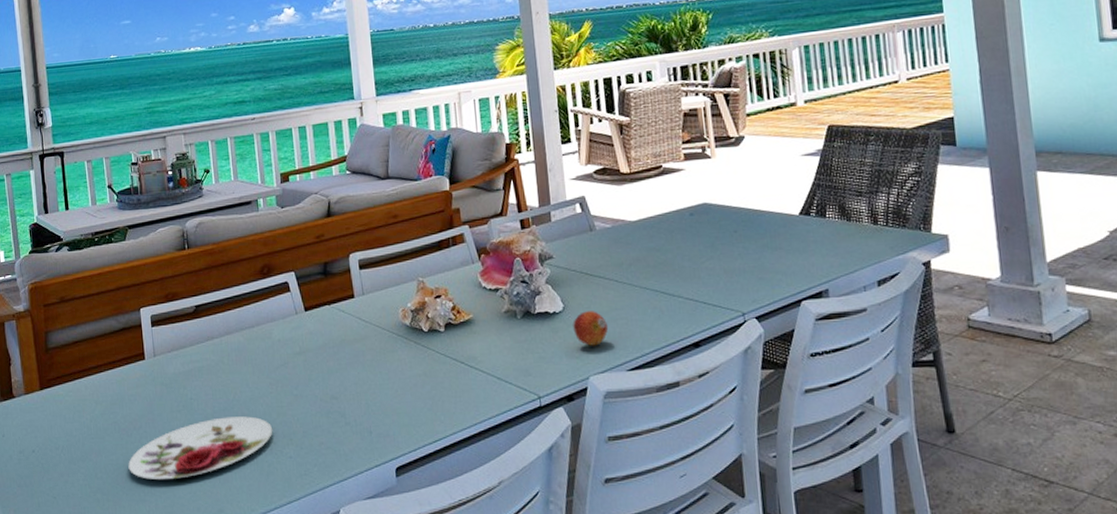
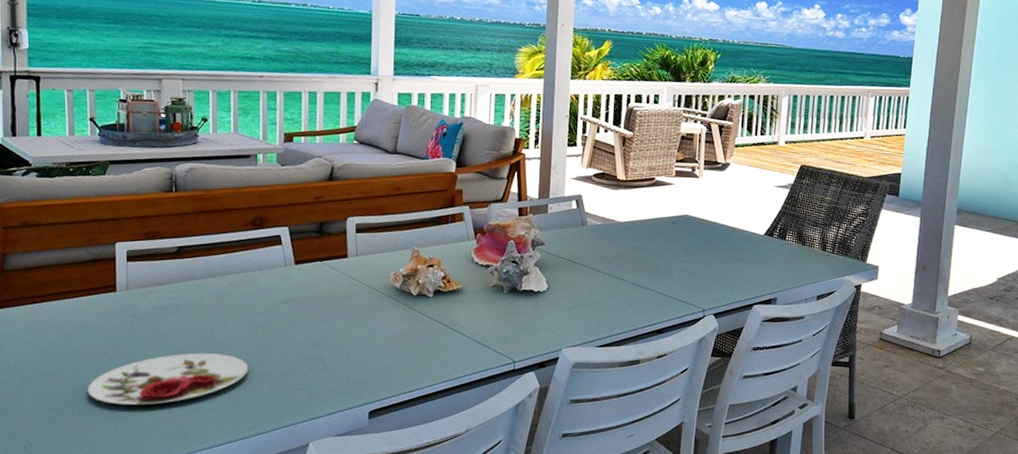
fruit: present [573,311,609,346] -> none [554,293,586,323]

